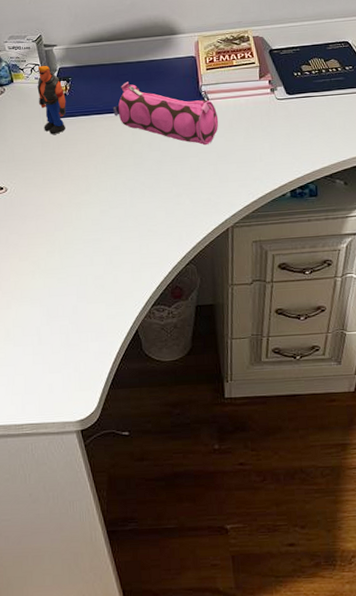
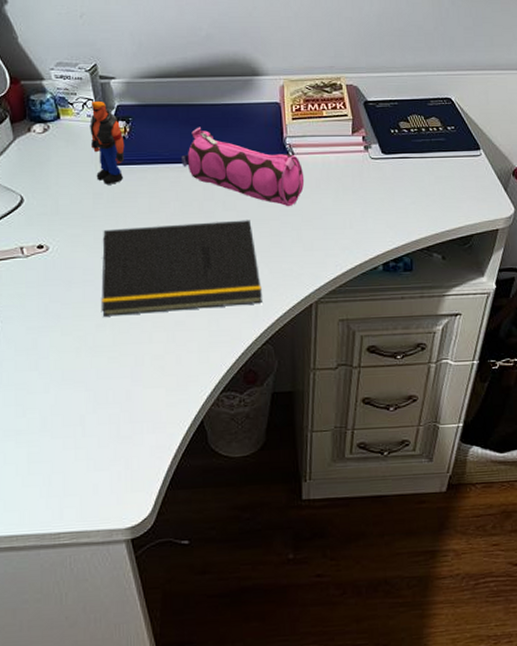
notepad: none [50,158,185,244] -> present [101,220,262,317]

